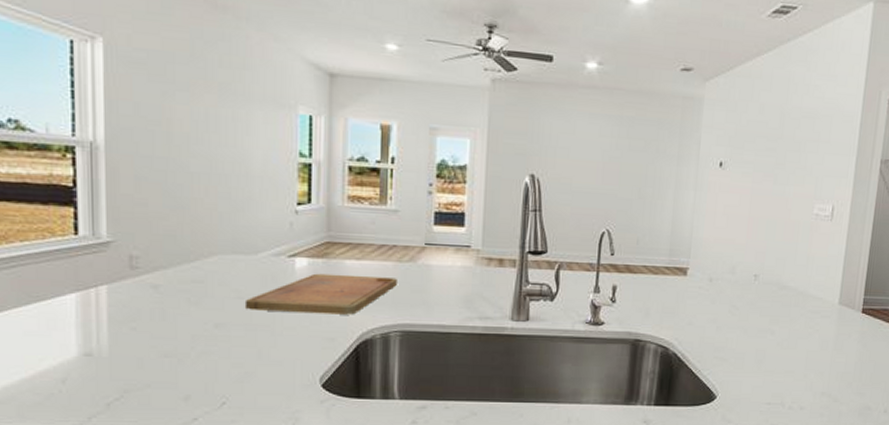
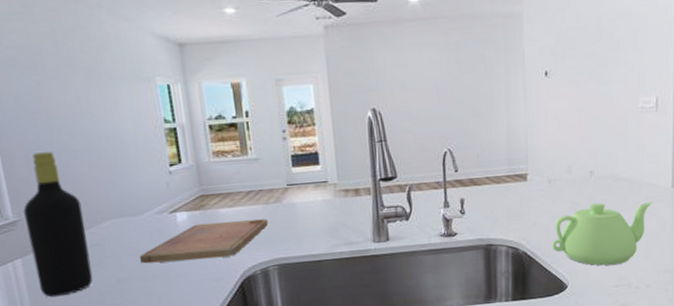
bottle: none [121,168,189,335] -> present [23,152,93,298]
teapot: none [705,310,817,380] -> present [552,201,652,266]

